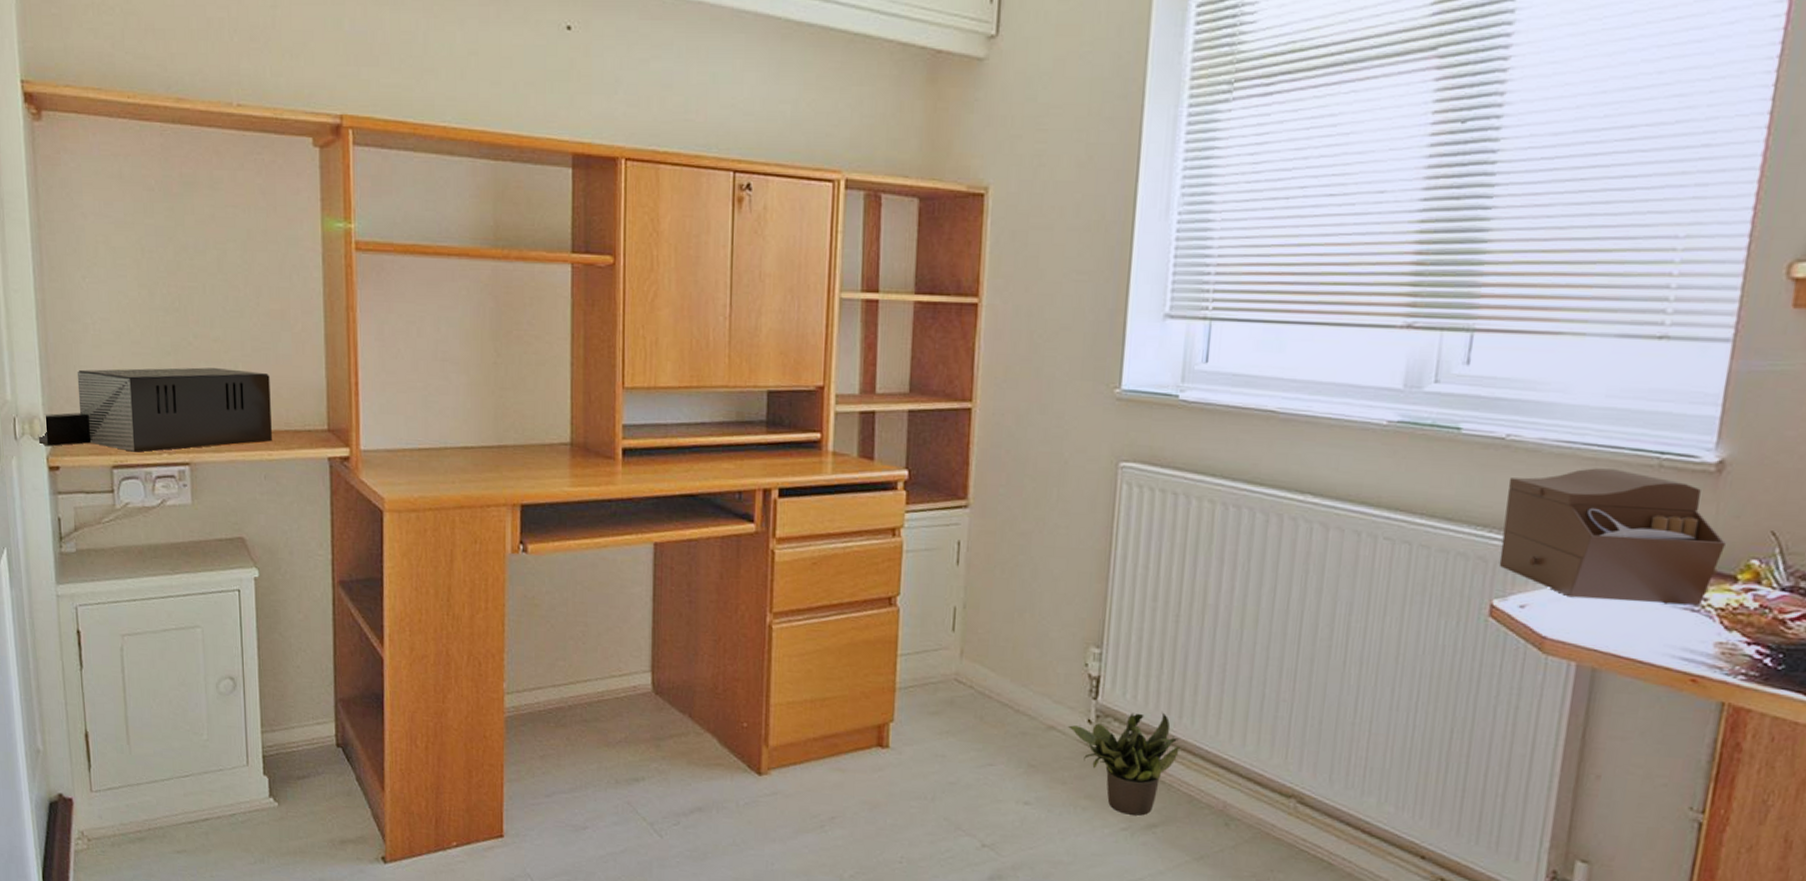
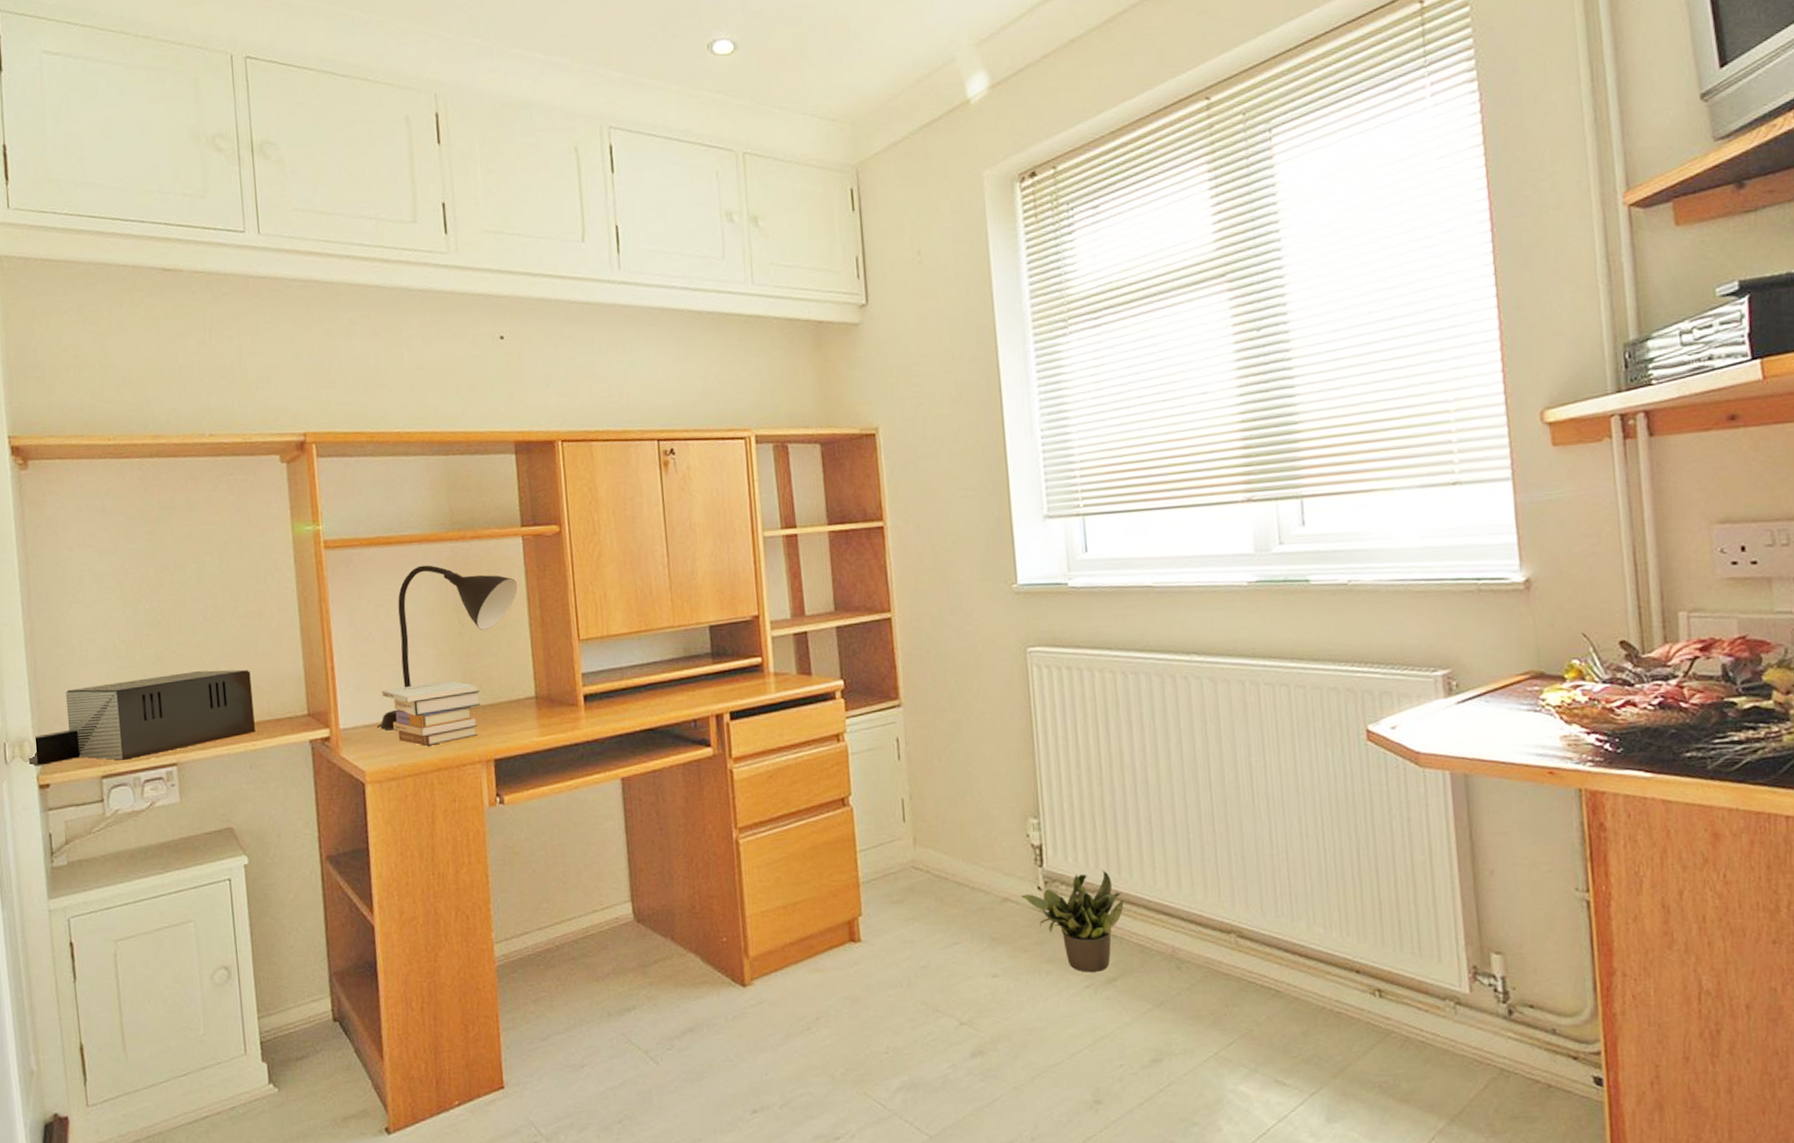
desk lamp: none [399,282,561,459] -> present [376,565,517,730]
books: none [407,412,512,481] -> present [382,680,482,746]
sewing box: present [1499,468,1726,605] -> none [1358,598,1548,714]

